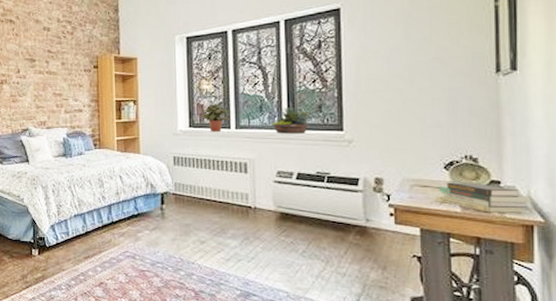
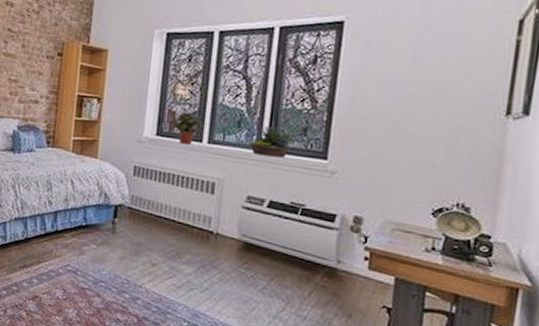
books: present [435,182,531,213] -> none [416,230,521,274]

